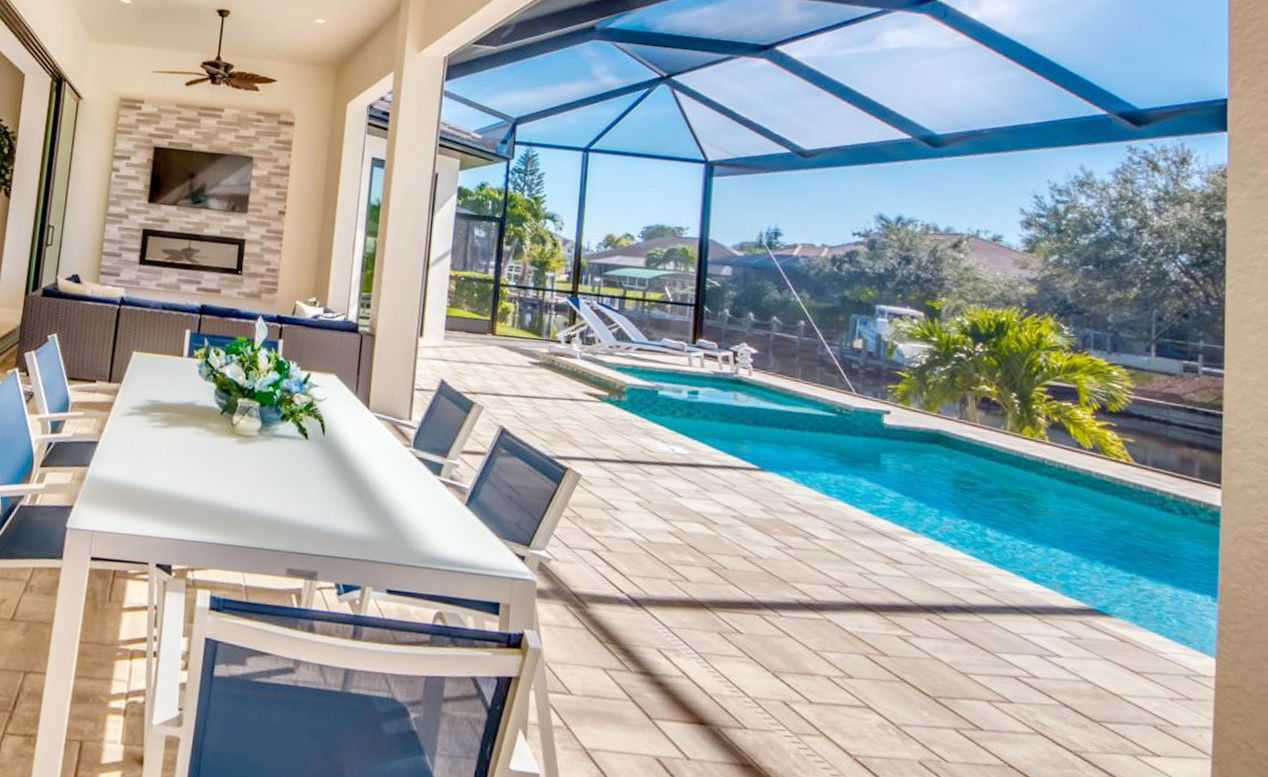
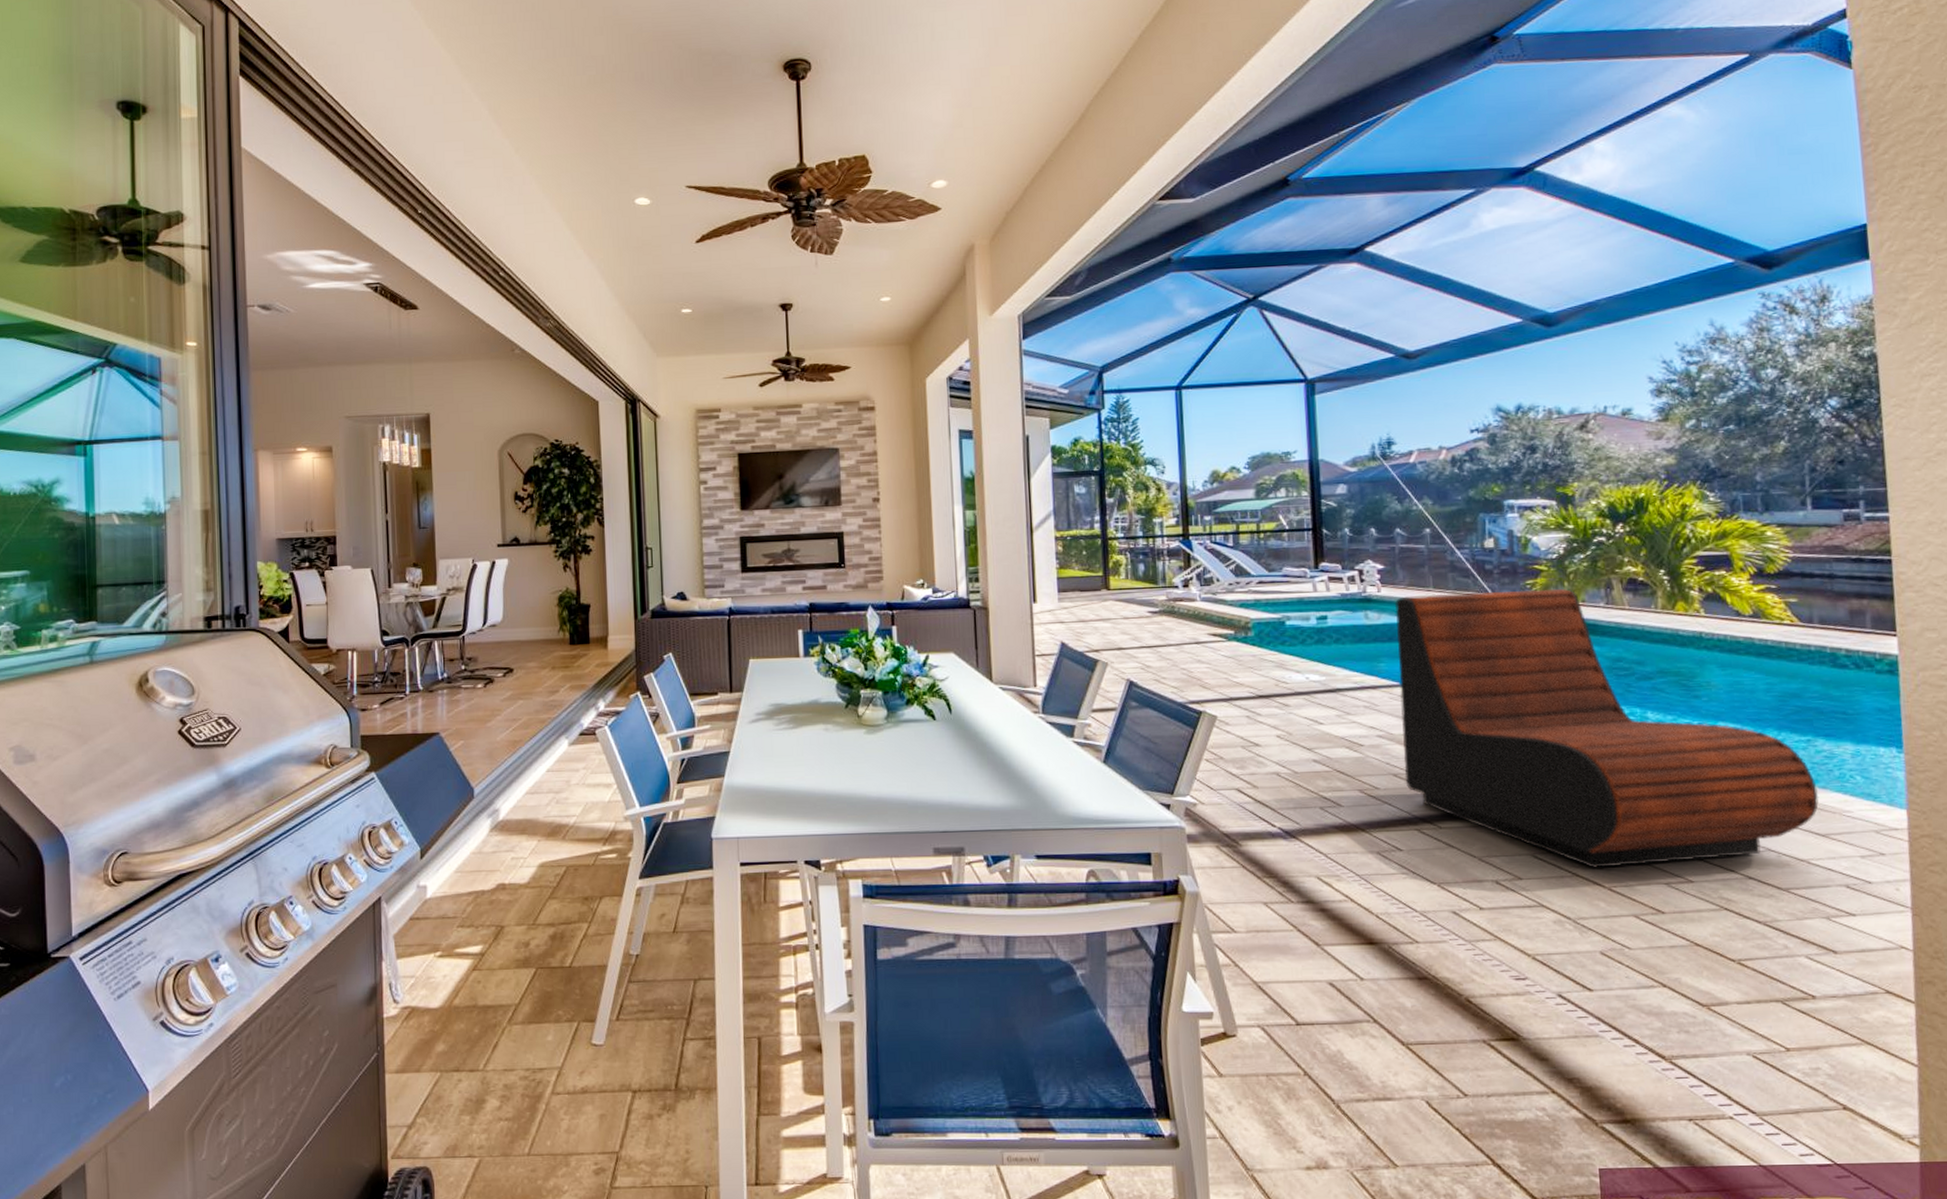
lounge chair: none [753,383,1137,684] -> present [1395,588,1819,868]

